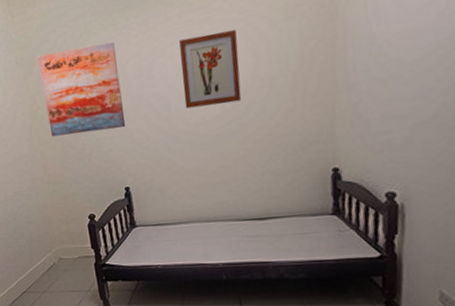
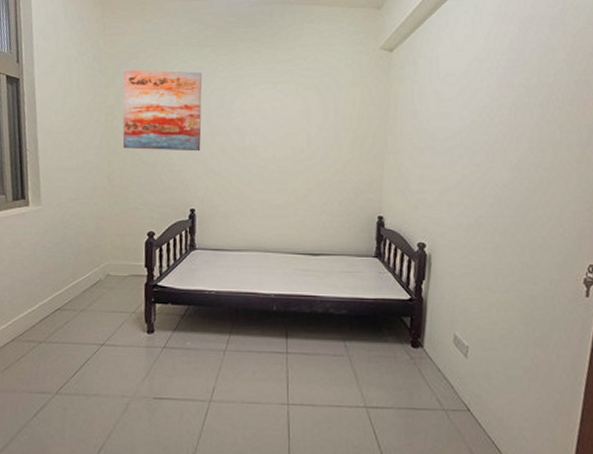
wall art: present [179,30,242,109] -> none [259,84,311,146]

